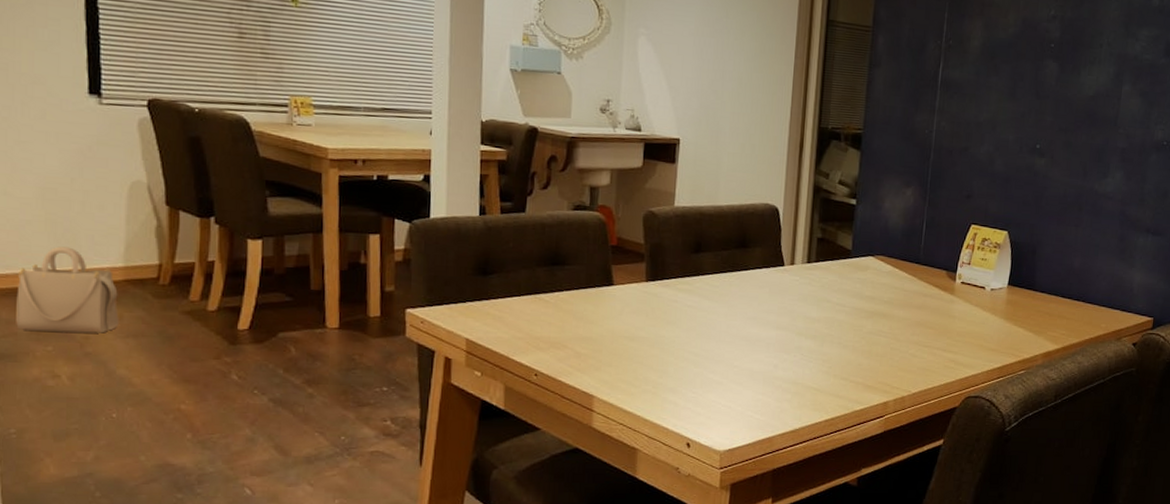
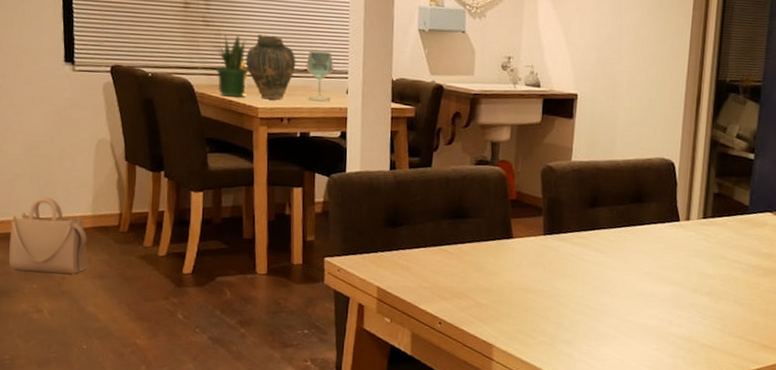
planter: none [277,69,315,137] -> present [216,34,248,97]
vase: none [313,69,372,140] -> present [245,34,296,100]
wine glass: none [383,88,416,143] -> present [306,51,334,102]

